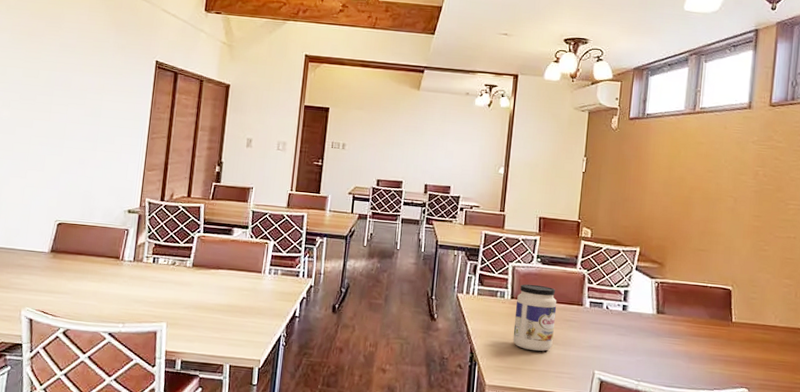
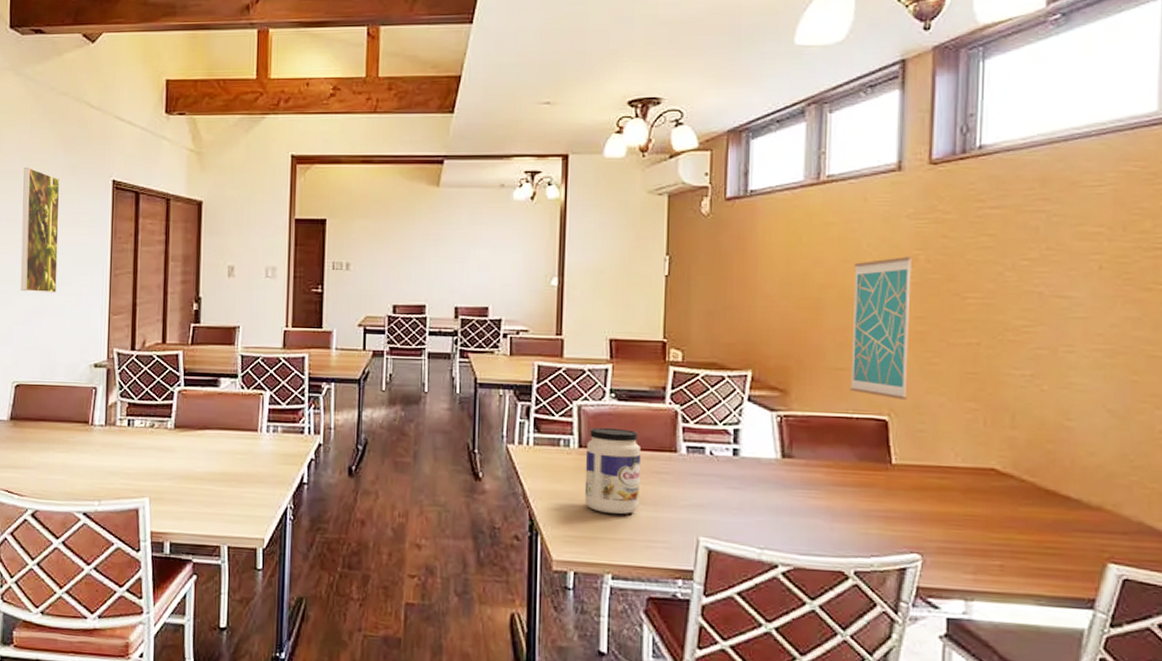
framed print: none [68,43,111,150] -> present [20,167,60,293]
wall art: none [706,171,755,275] -> present [849,256,913,400]

